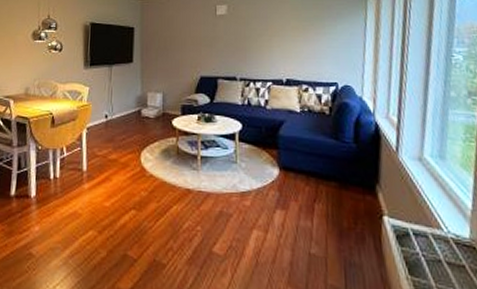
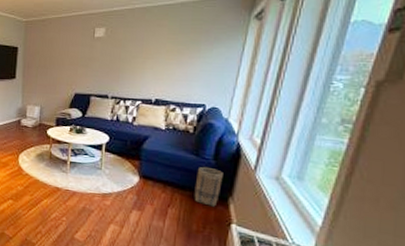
basket: none [339,151,367,197] -> present [194,166,223,207]

